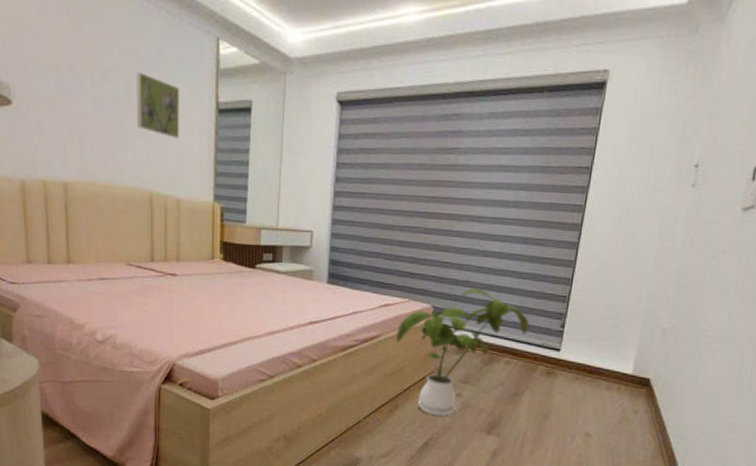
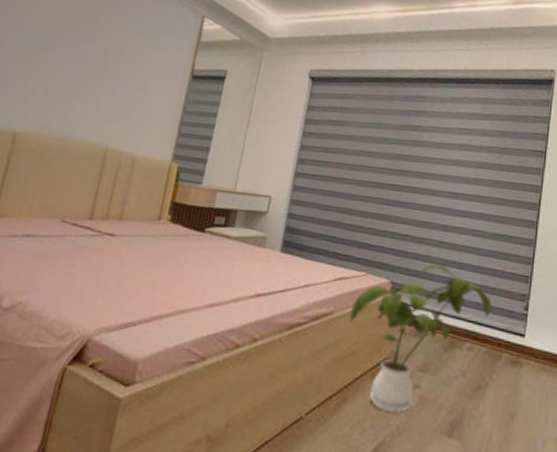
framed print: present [136,72,180,140] -> none [107,38,159,100]

